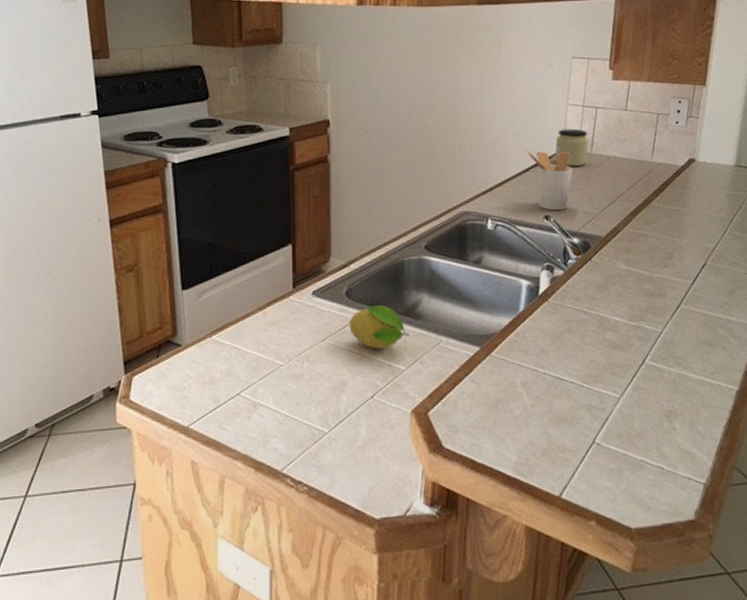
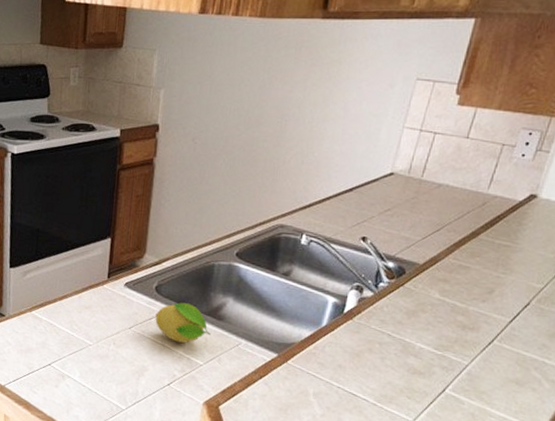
utensil holder: present [527,150,573,211] -> none [353,171,399,234]
jar: present [555,129,589,166] -> none [381,152,421,191]

